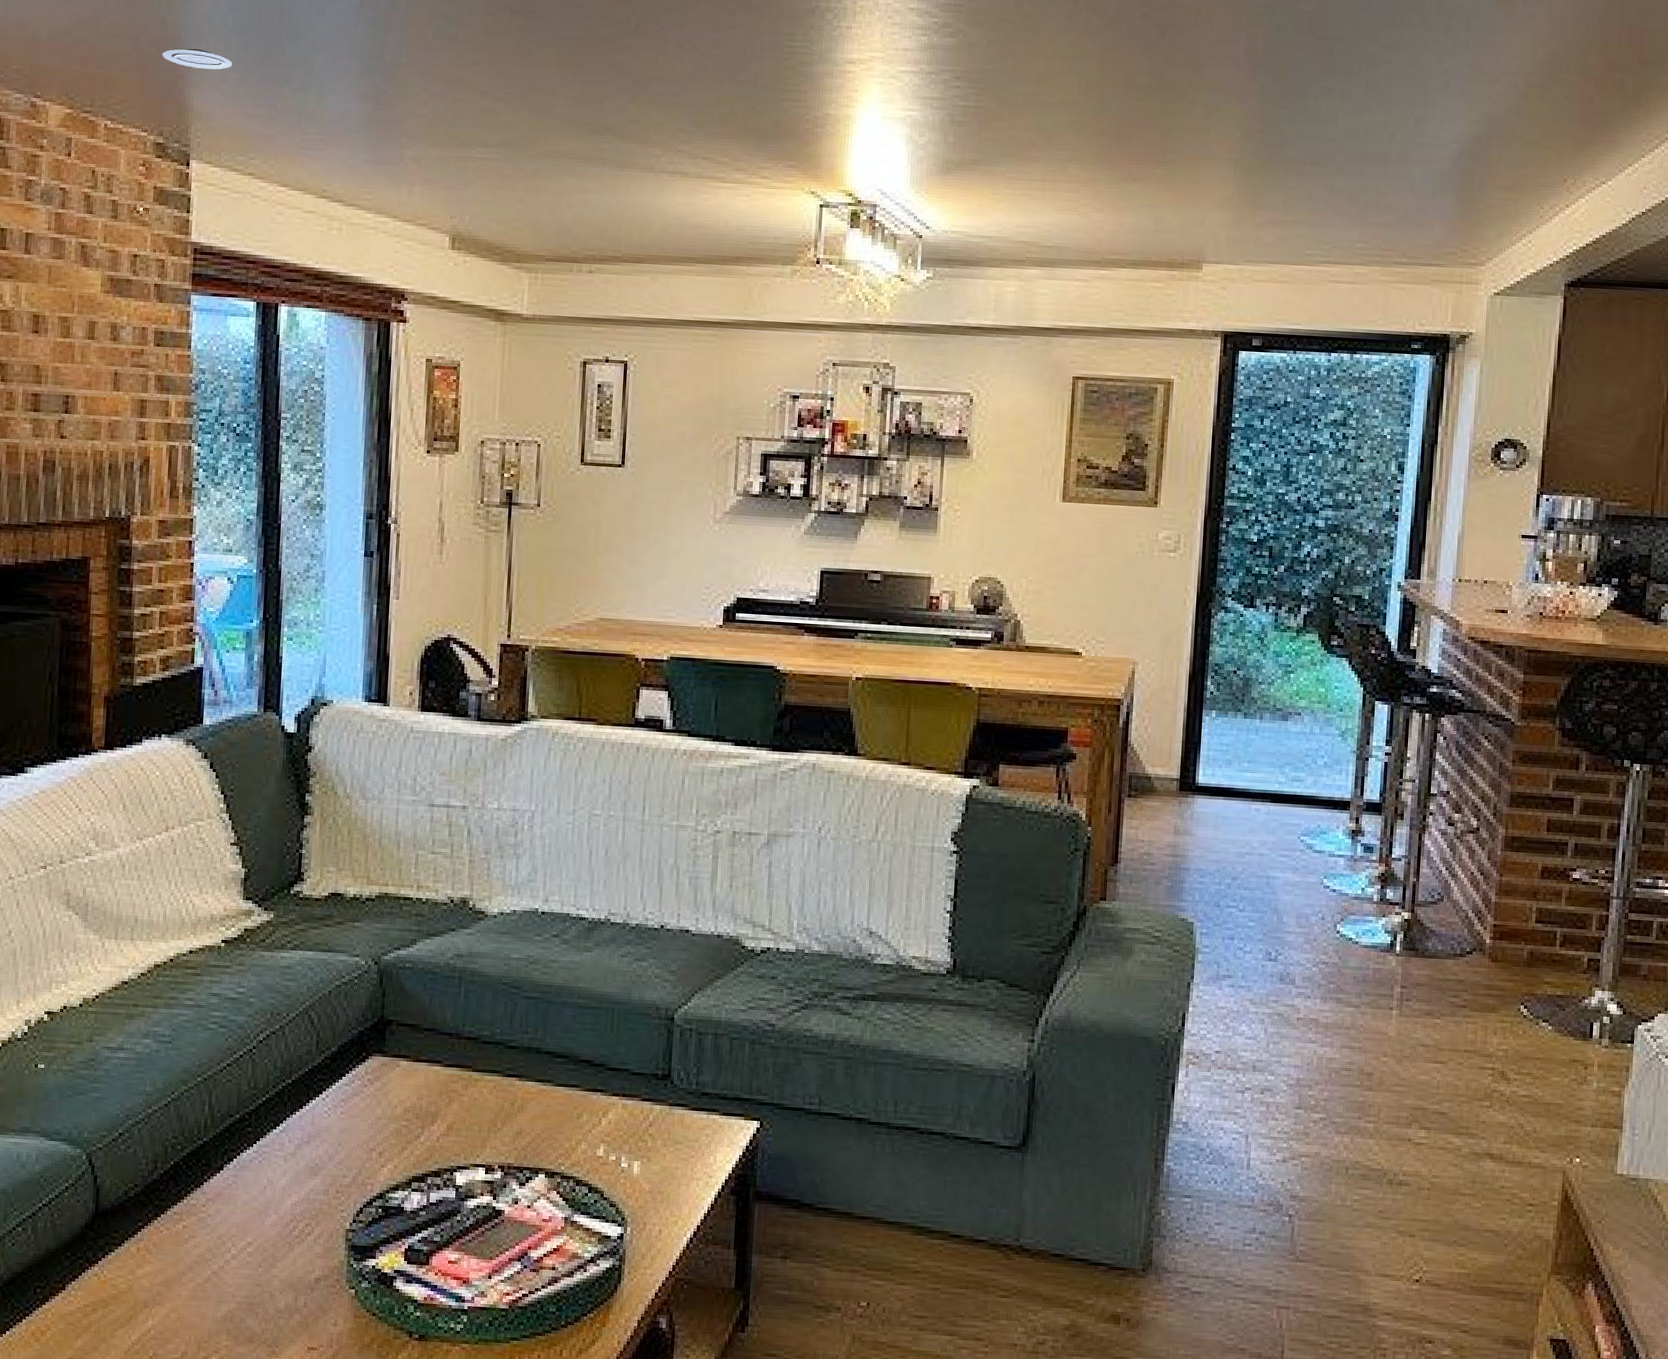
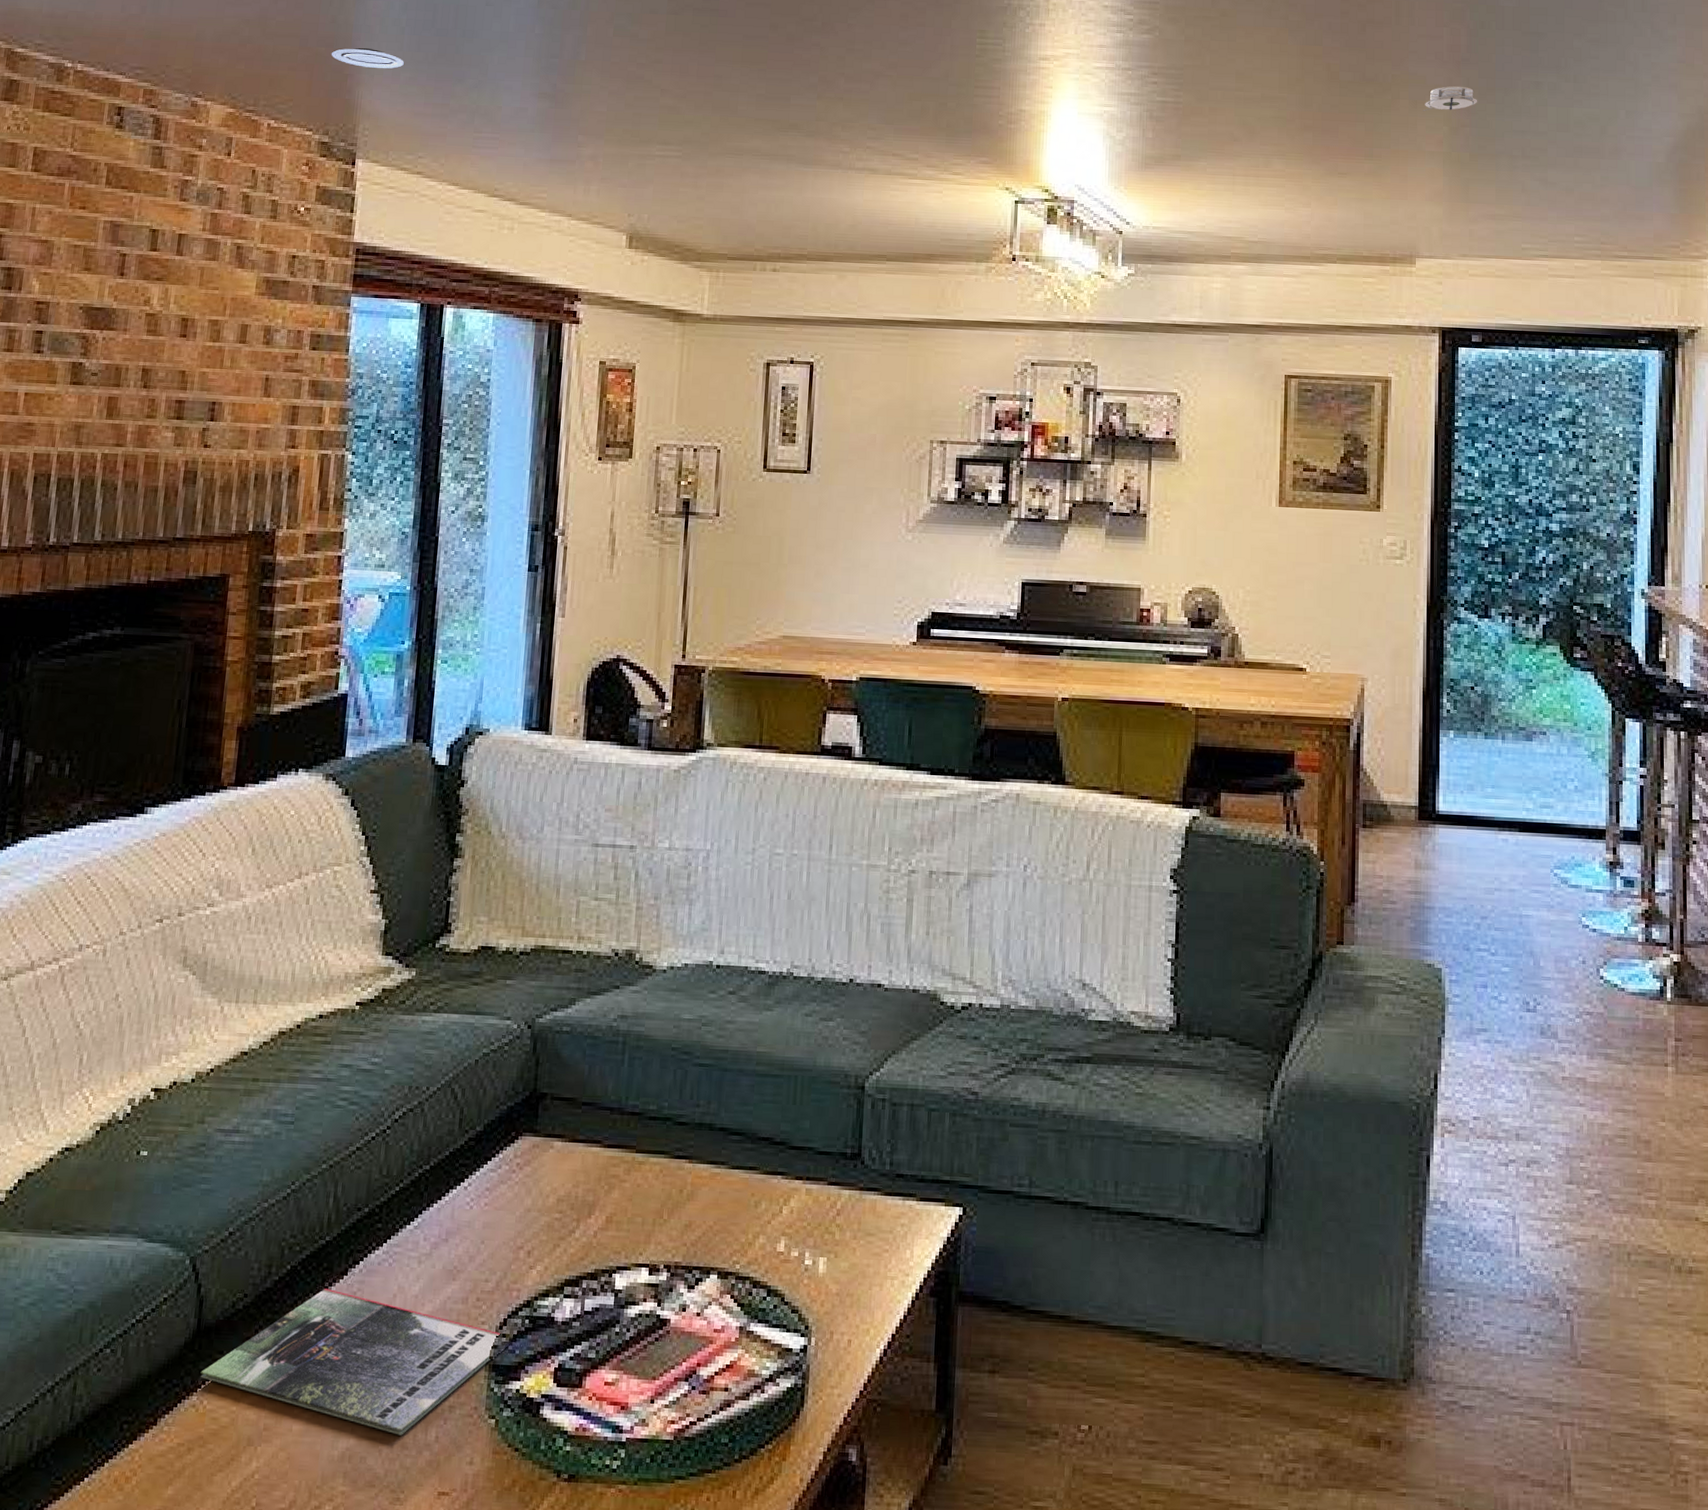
magazine: none [100,1181,358,1301] -> present [200,1289,501,1436]
smoke detector: none [1217,91,1271,117] -> present [1423,85,1478,111]

